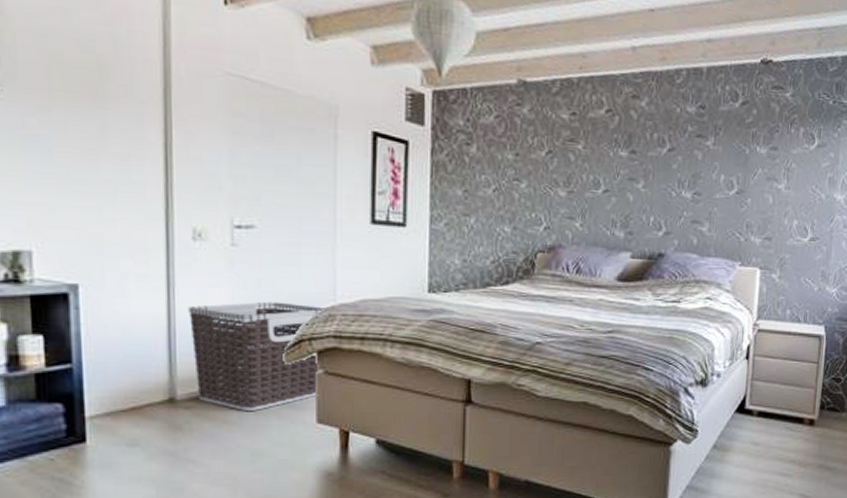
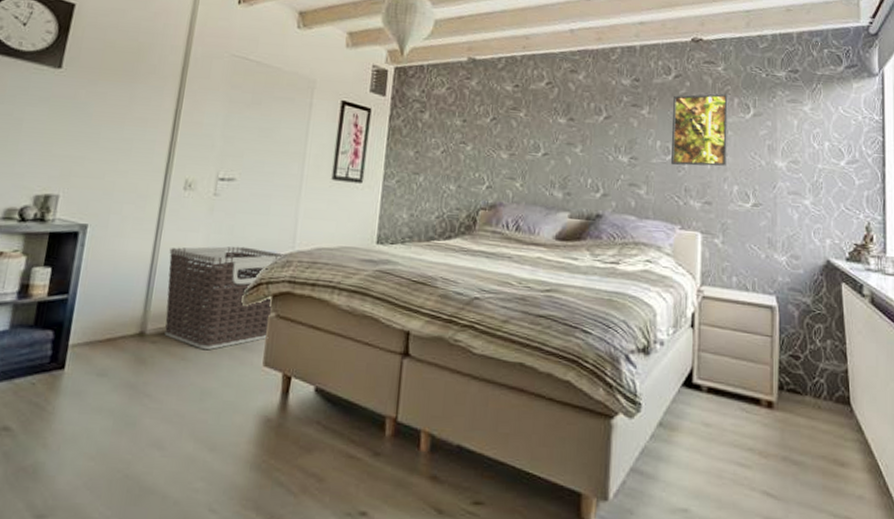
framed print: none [733,122,794,201] -> present [670,93,728,167]

